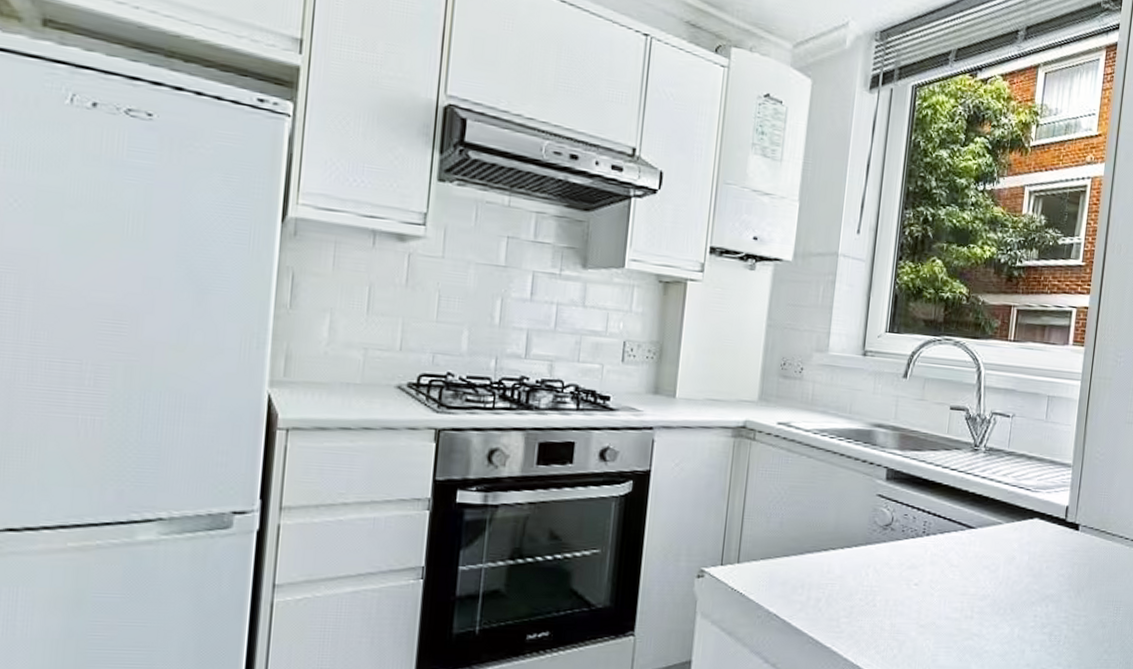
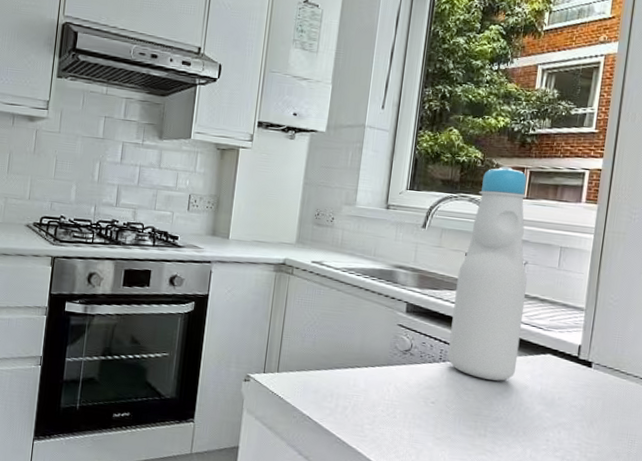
bottle: none [931,303,1015,553] -> present [447,165,527,381]

